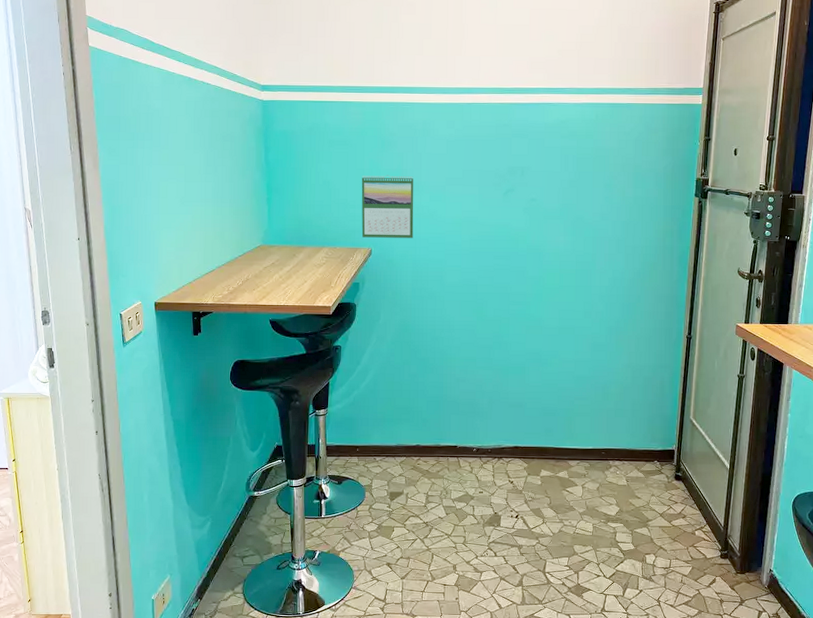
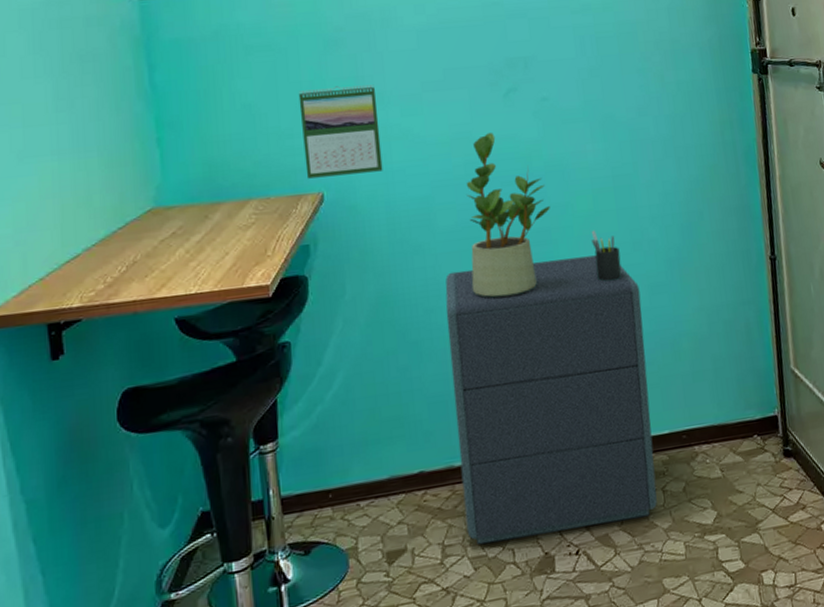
filing cabinet: none [444,314,585,502] -> present [445,255,657,544]
potted plant: none [465,220,527,337] -> present [466,133,550,297]
pen holder: none [555,298,574,337] -> present [591,230,622,282]

